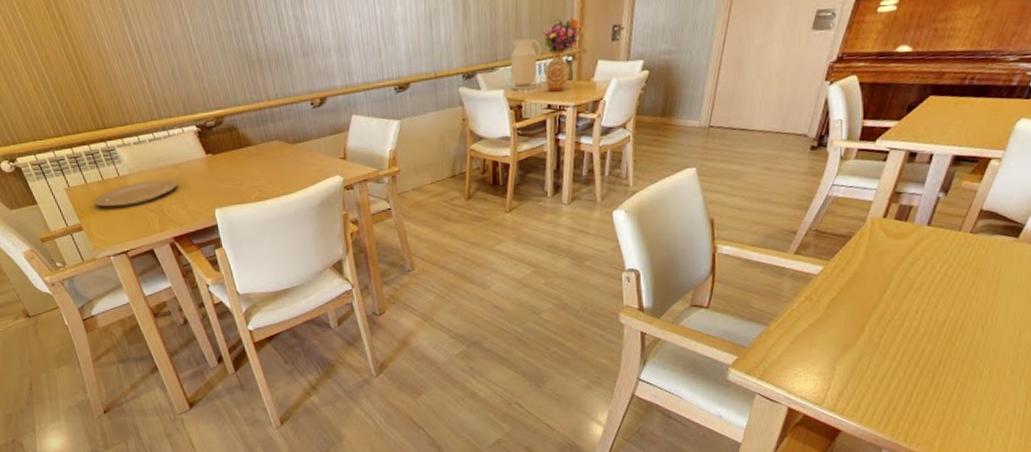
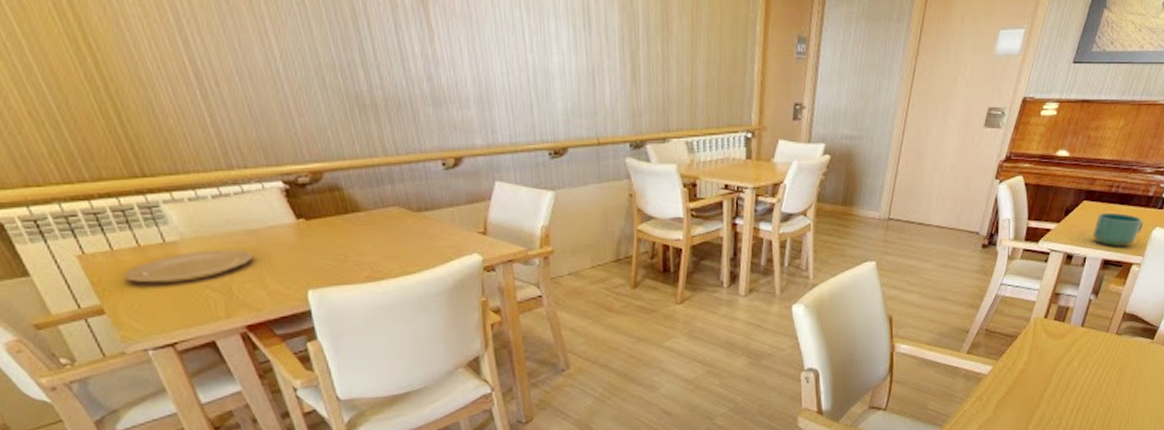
water jug: present [510,38,542,91] -> none [684,108,719,167]
flower arrangement: present [542,16,584,92] -> none [719,87,765,171]
cup: none [941,106,1005,142] -> present [1093,212,1144,247]

